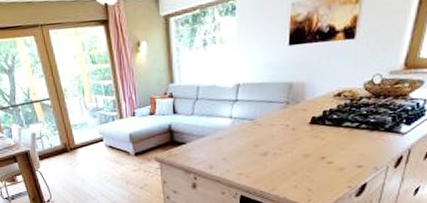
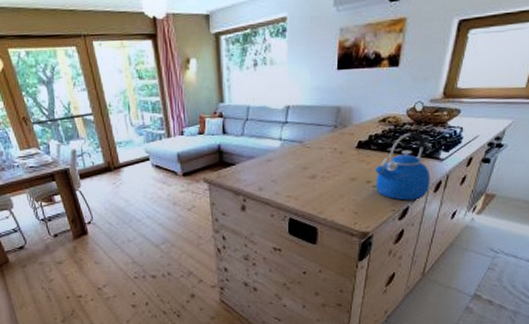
kettle: none [329,104,391,177] -> present [374,131,431,201]

